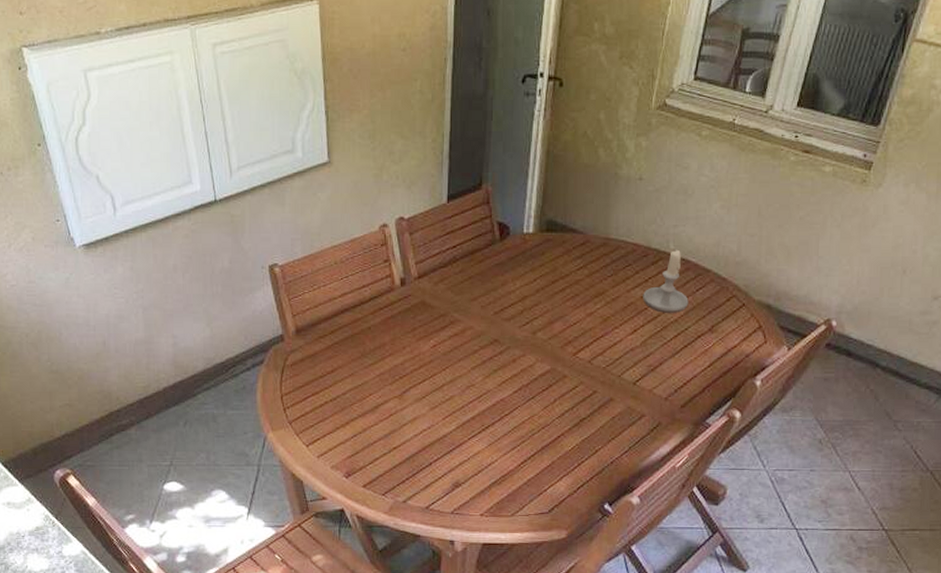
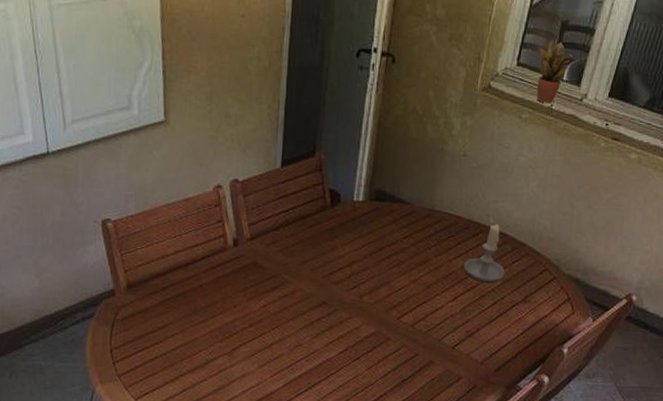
potted plant: none [717,49,757,118] -> present [537,39,574,104]

